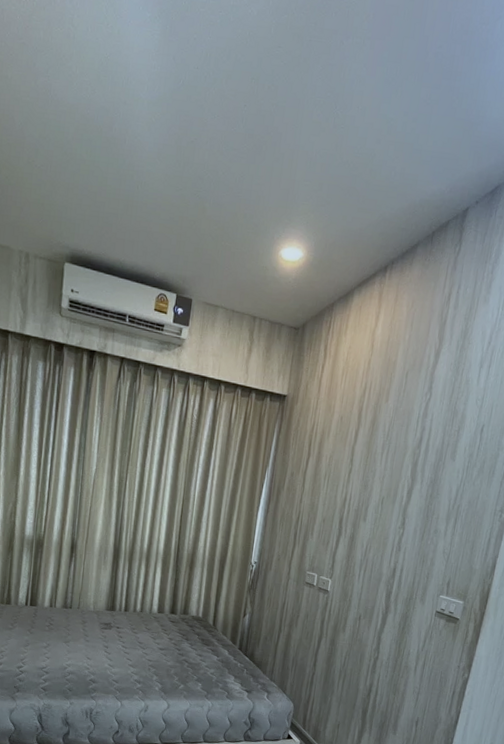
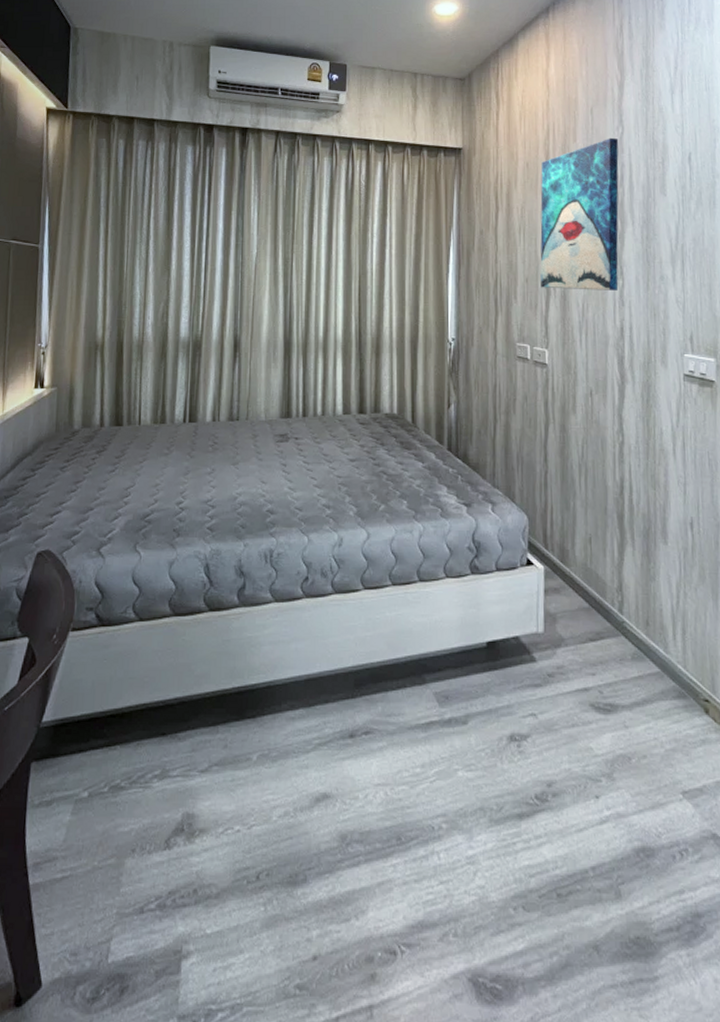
wall art: none [335,402,425,538] -> present [540,137,619,290]

